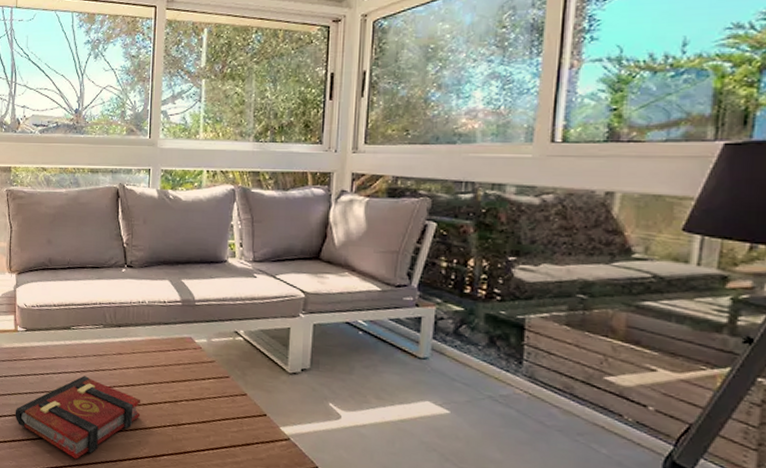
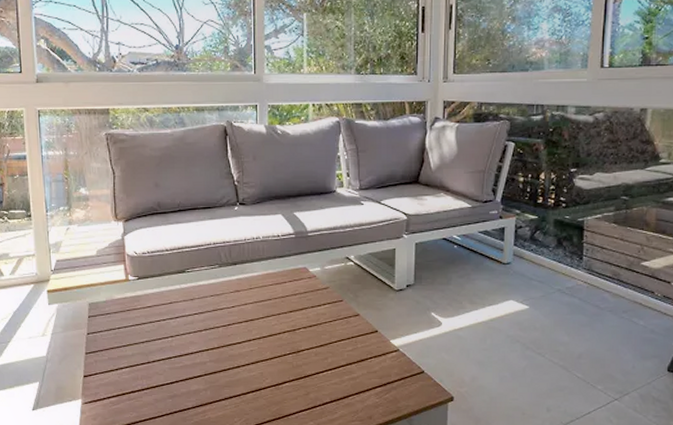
book: present [15,376,141,460] -> none [132,317,261,400]

